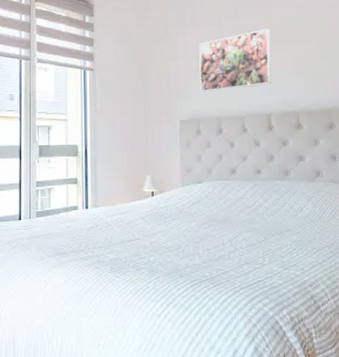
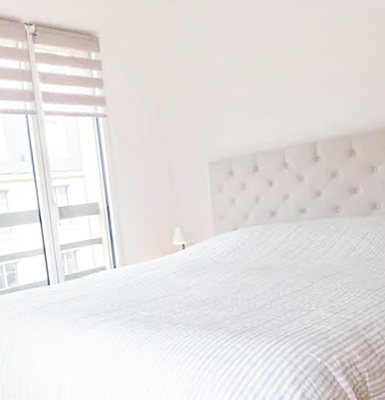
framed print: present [199,28,272,92] -> none [226,34,317,126]

